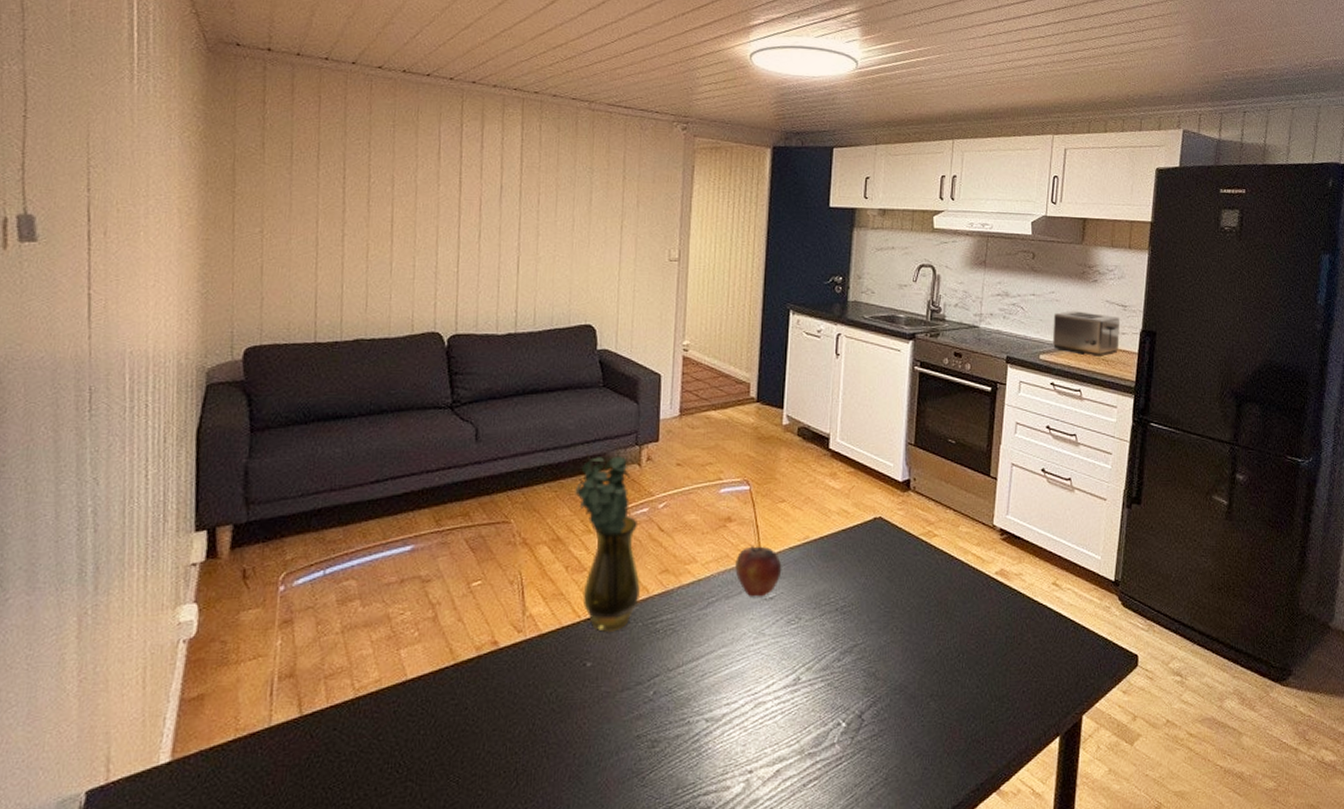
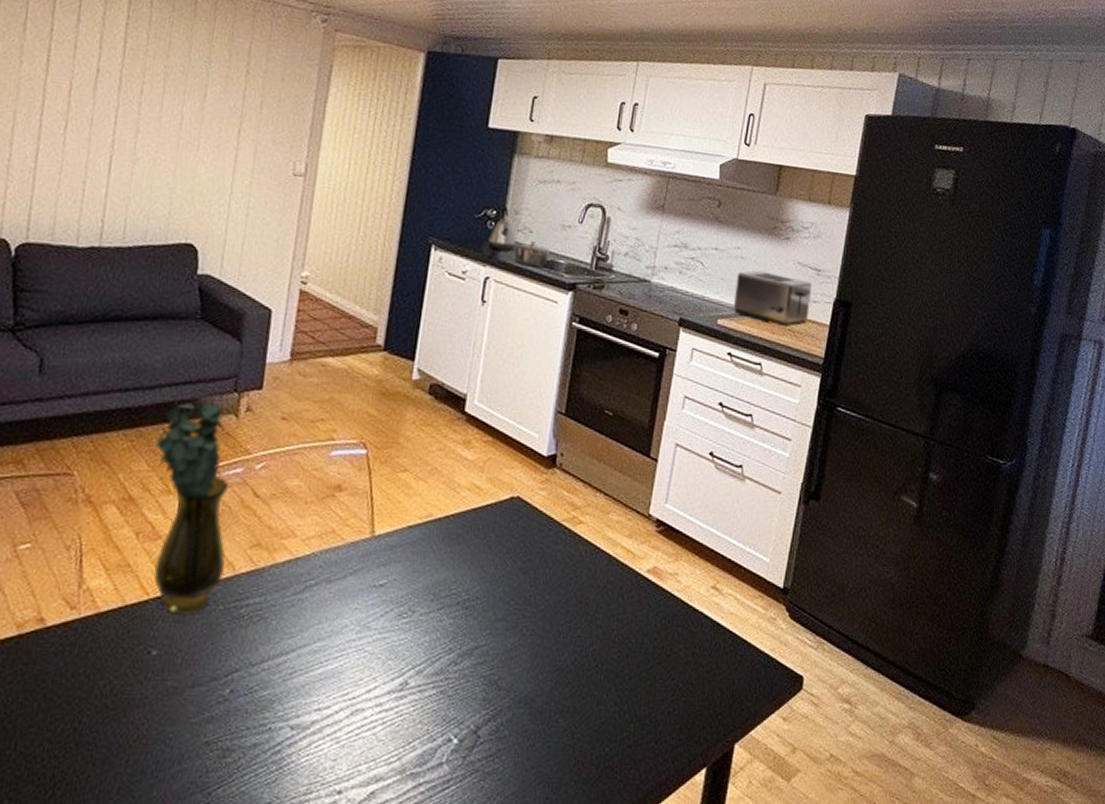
fruit: present [735,546,782,597] -> none [341,521,398,583]
kettle: none [837,273,861,311] -> present [487,206,516,252]
cooking pot: none [861,300,890,323] -> present [514,241,550,268]

